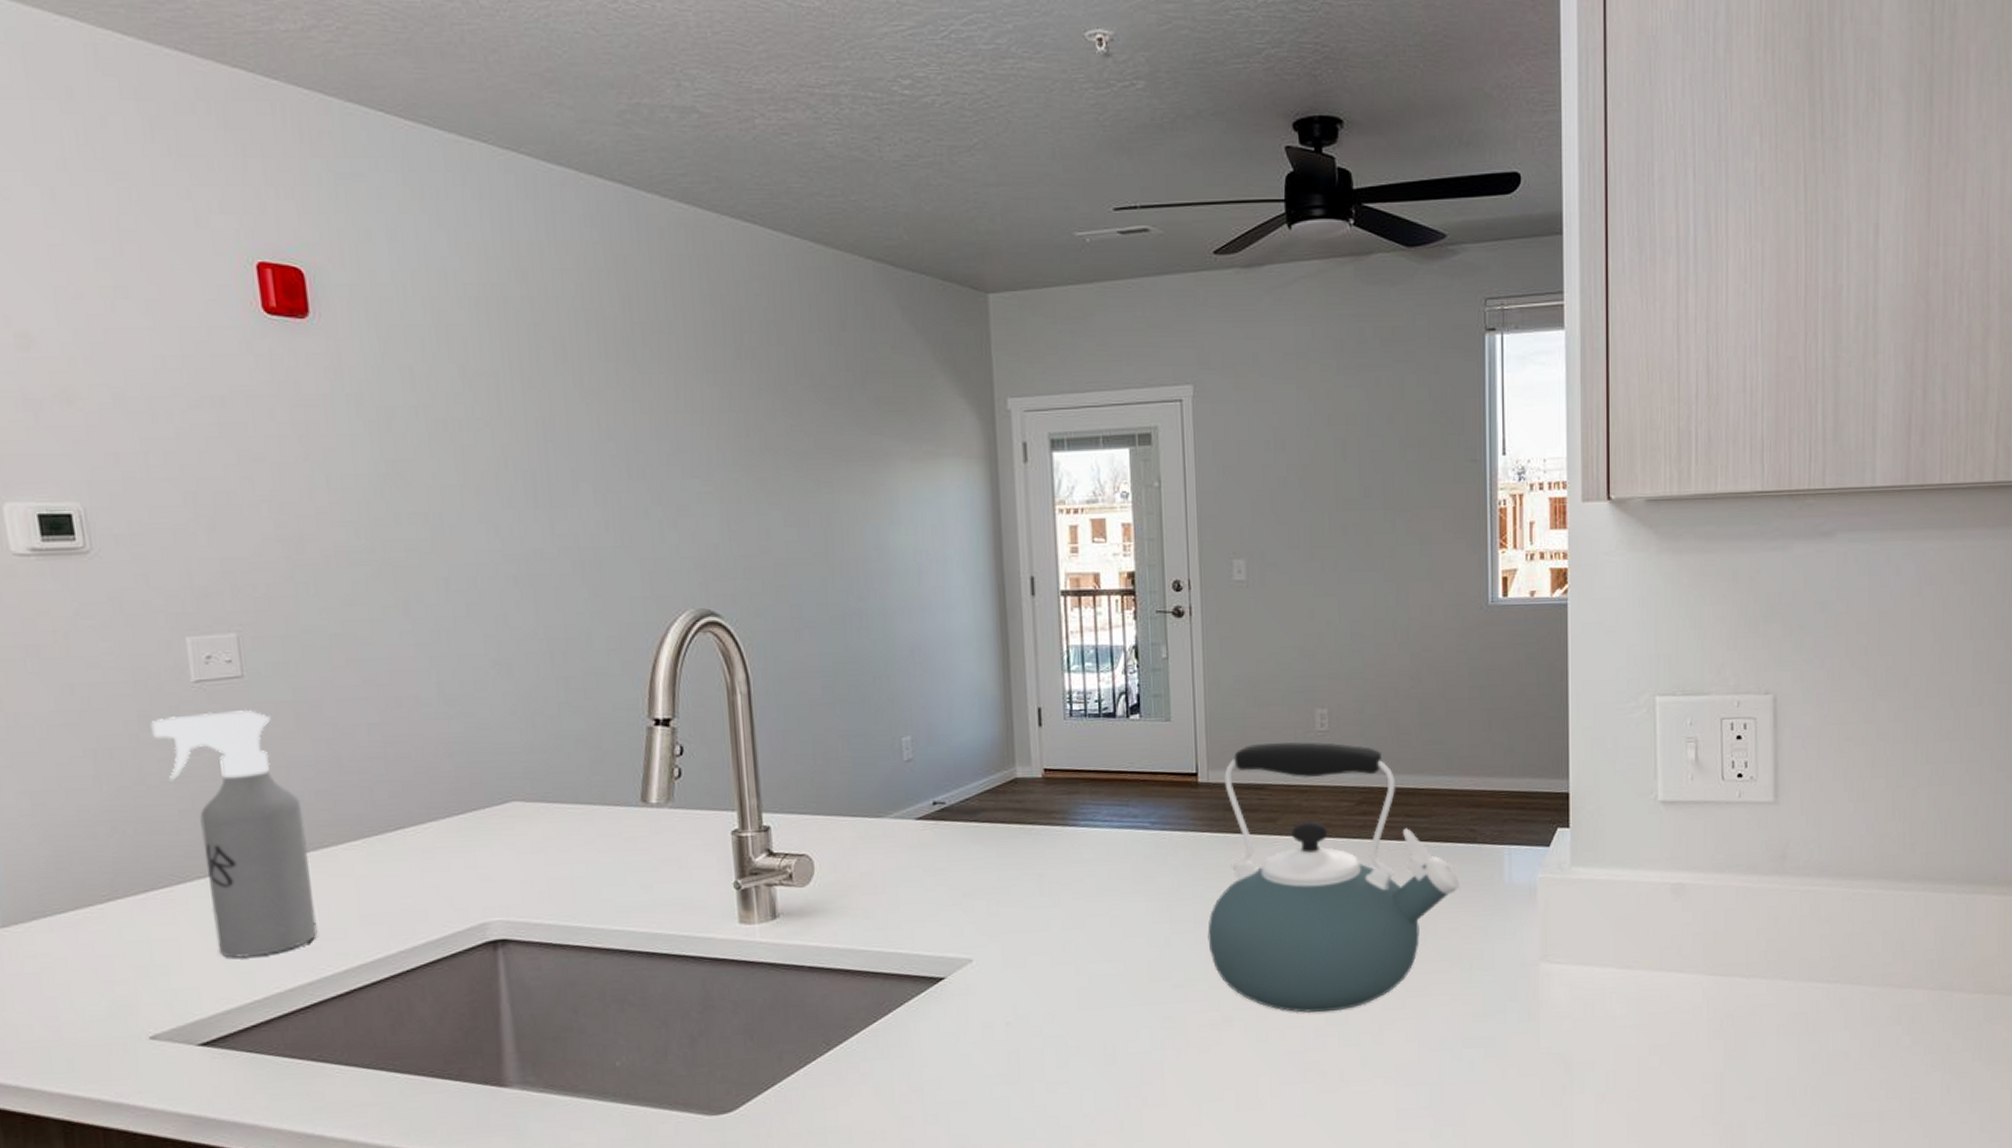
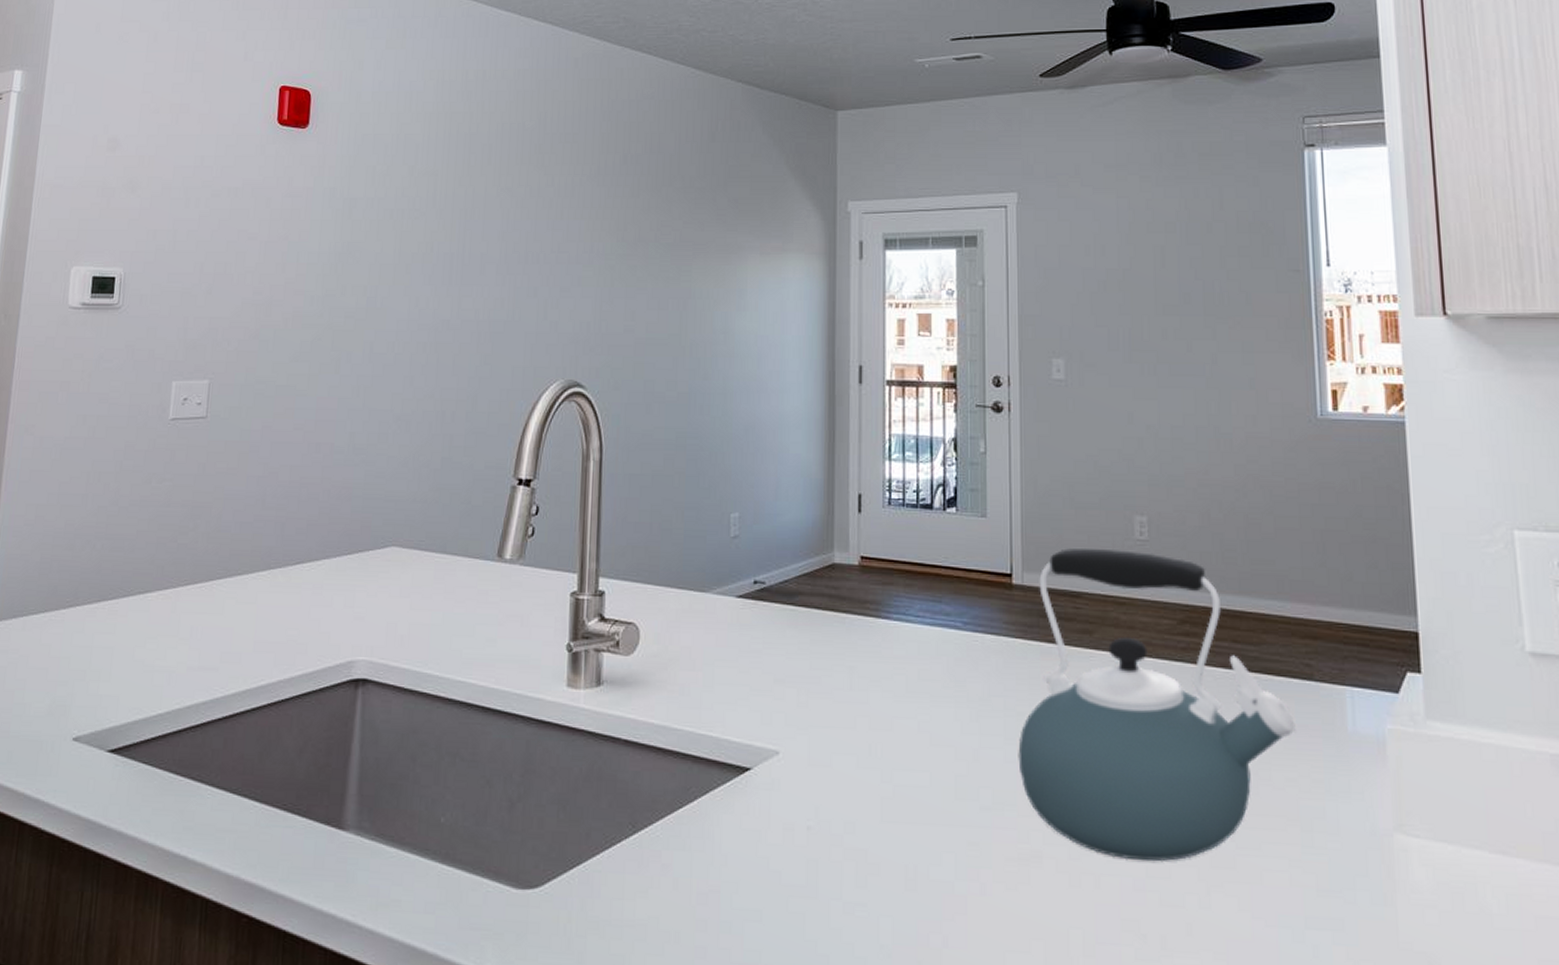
spray bottle: present [151,709,318,959] -> none [132,445,228,673]

